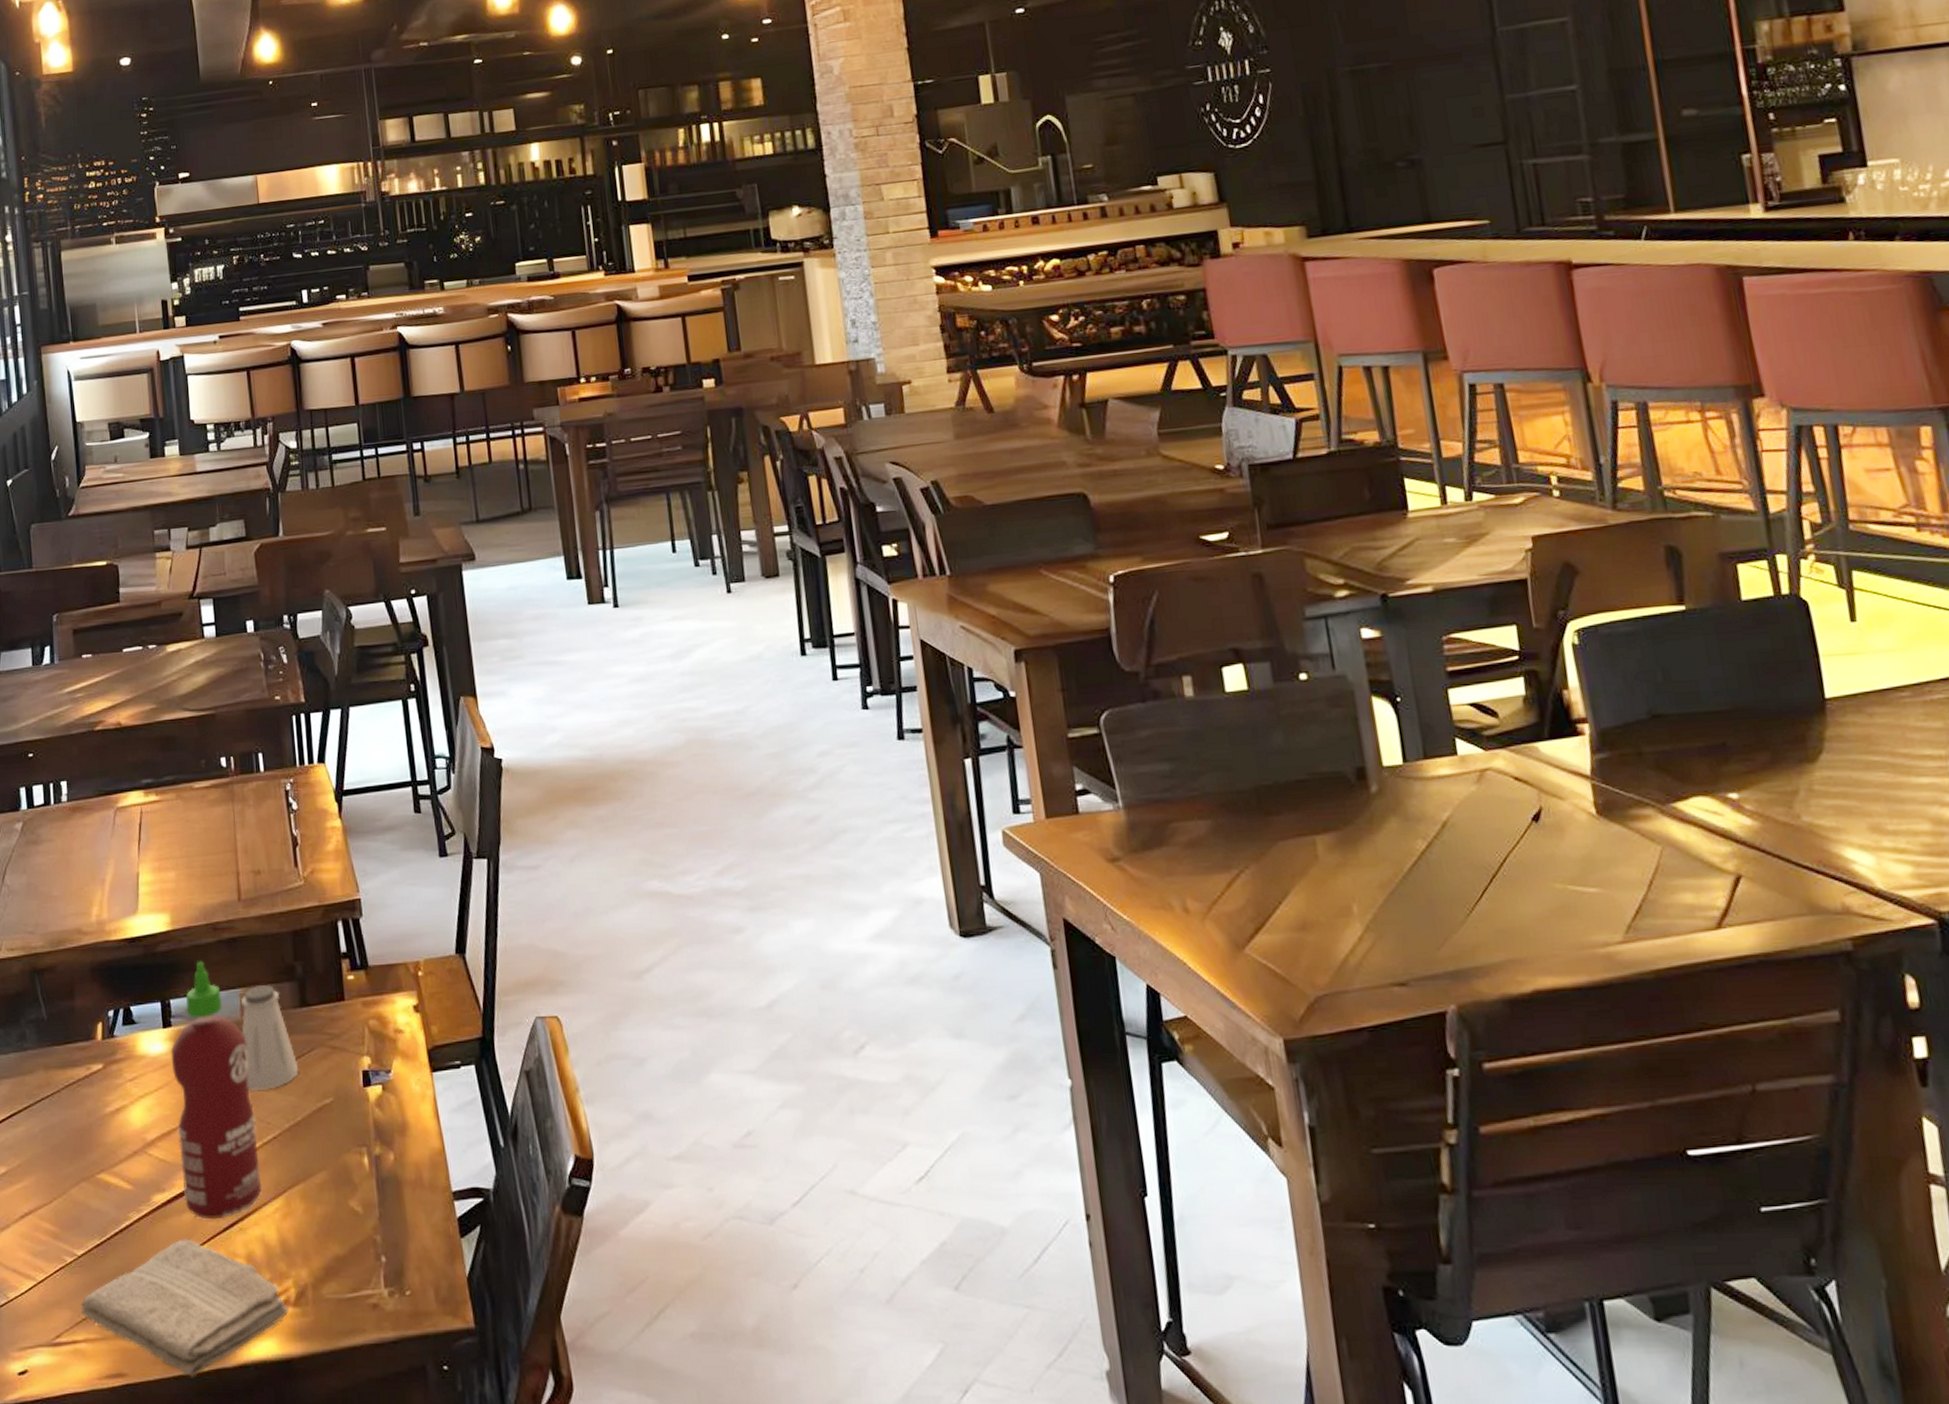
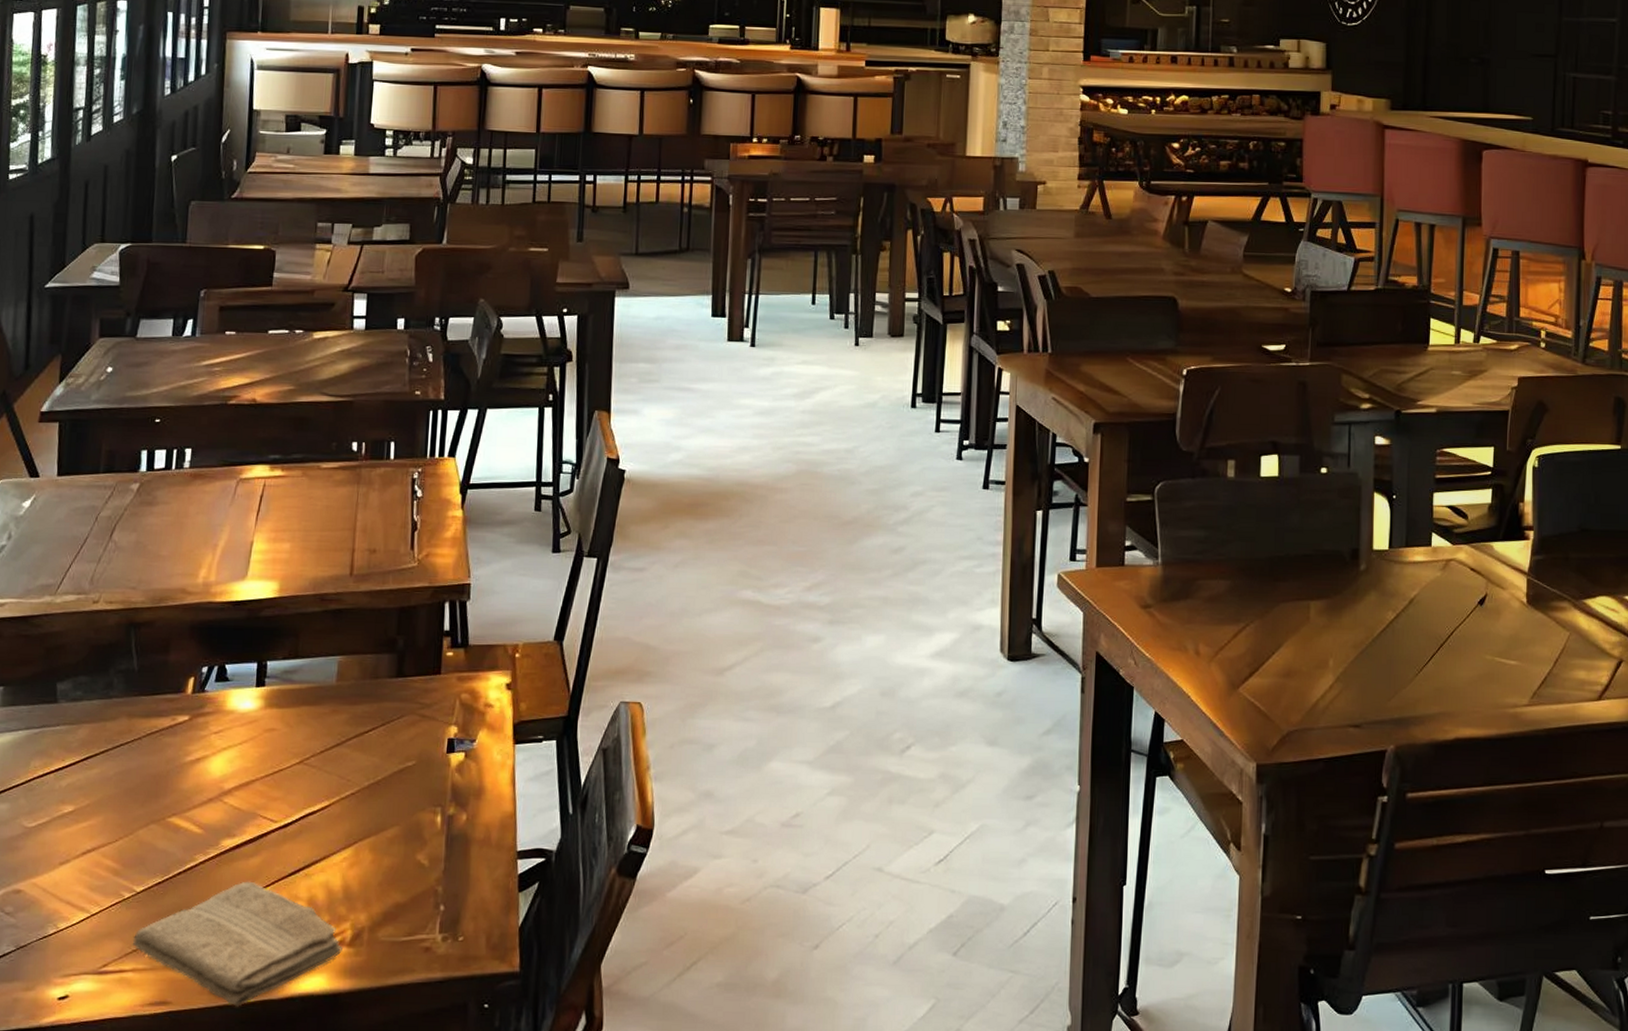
hot sauce: present [170,961,263,1220] -> none [254,628,339,865]
saltshaker: present [240,985,299,1091] -> none [332,655,386,751]

